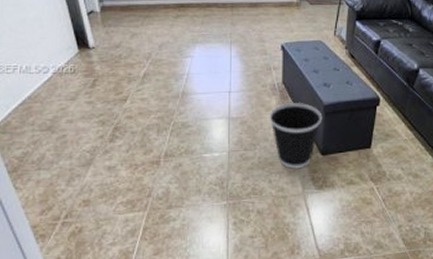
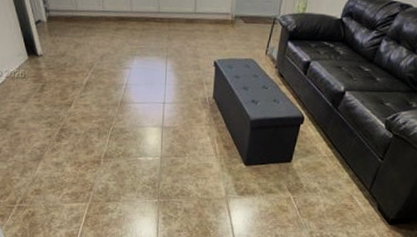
wastebasket: present [269,103,323,169] -> none [199,116,249,176]

